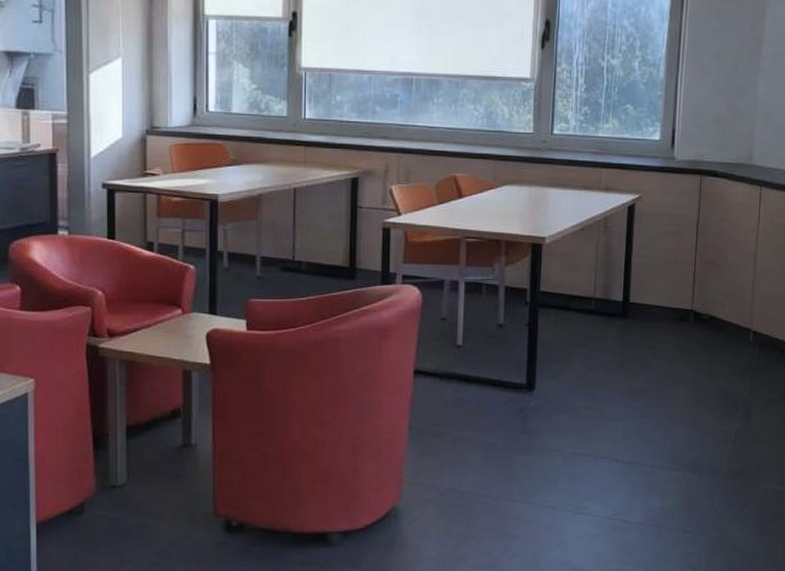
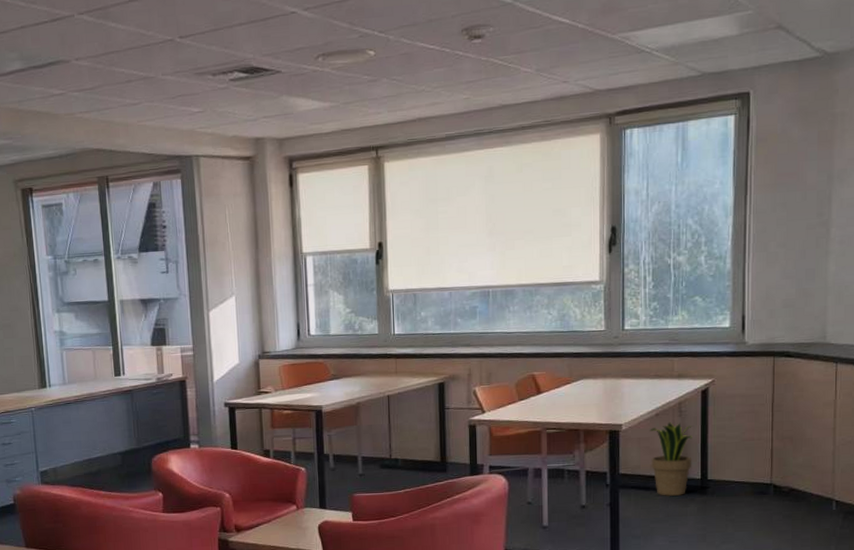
potted plant: none [573,237,617,318] -> present [650,421,692,496]

